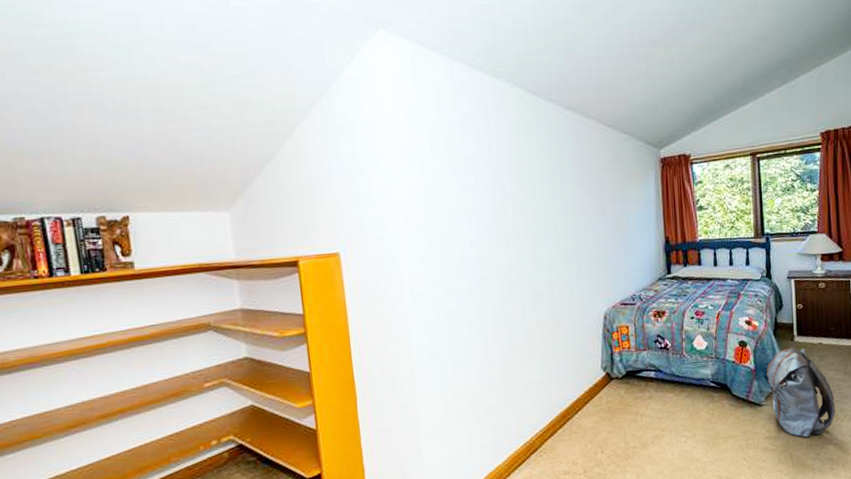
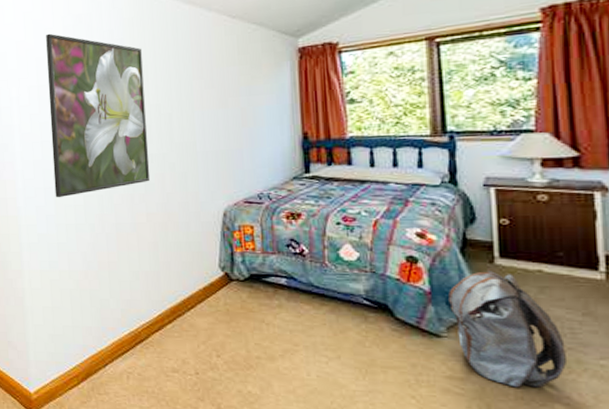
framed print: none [431,132,540,313] -> present [46,33,151,198]

